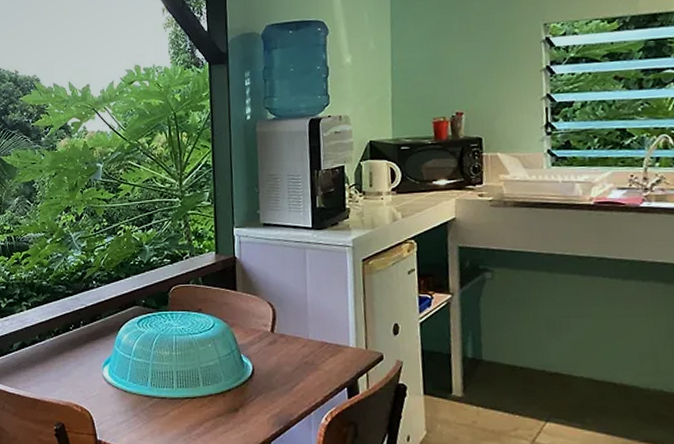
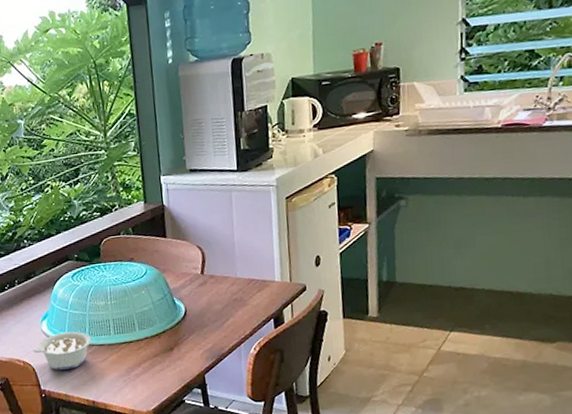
legume: none [91,380,154,420] -> present [32,331,92,370]

